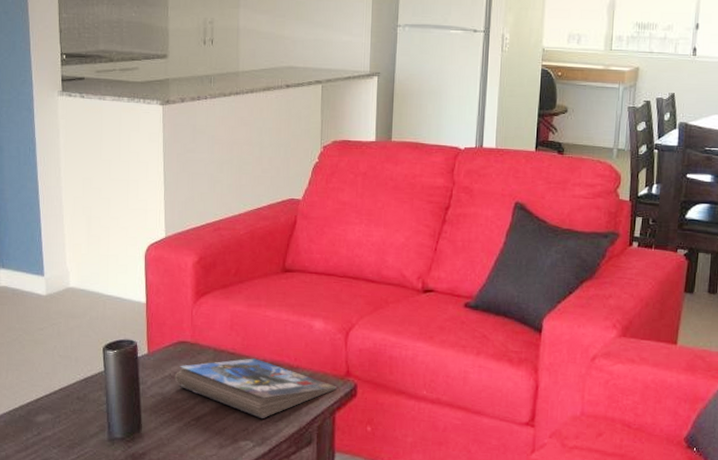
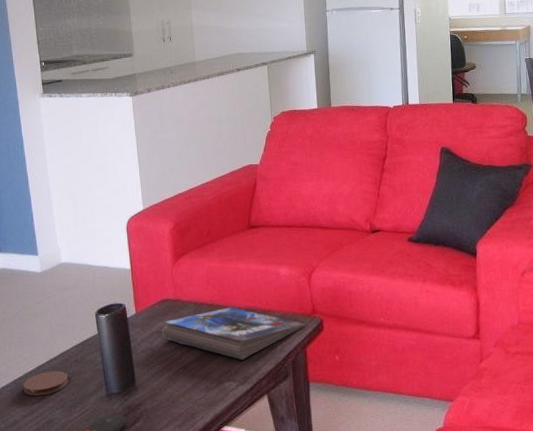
coaster: none [18,406,68,432] -> present [23,371,69,396]

